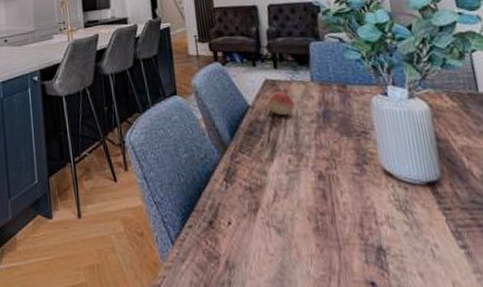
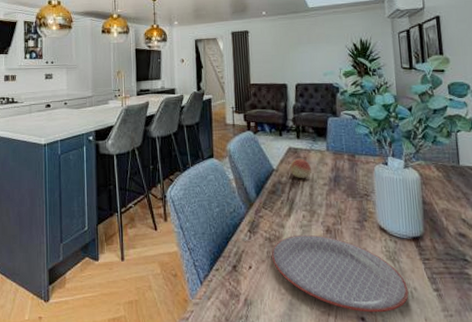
plate: none [254,182,429,276] -> present [272,234,409,313]

